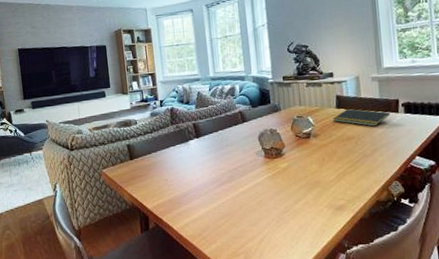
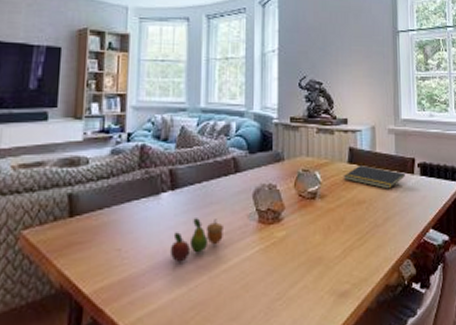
fruit: none [201,156,239,187] -> present [169,218,225,263]

